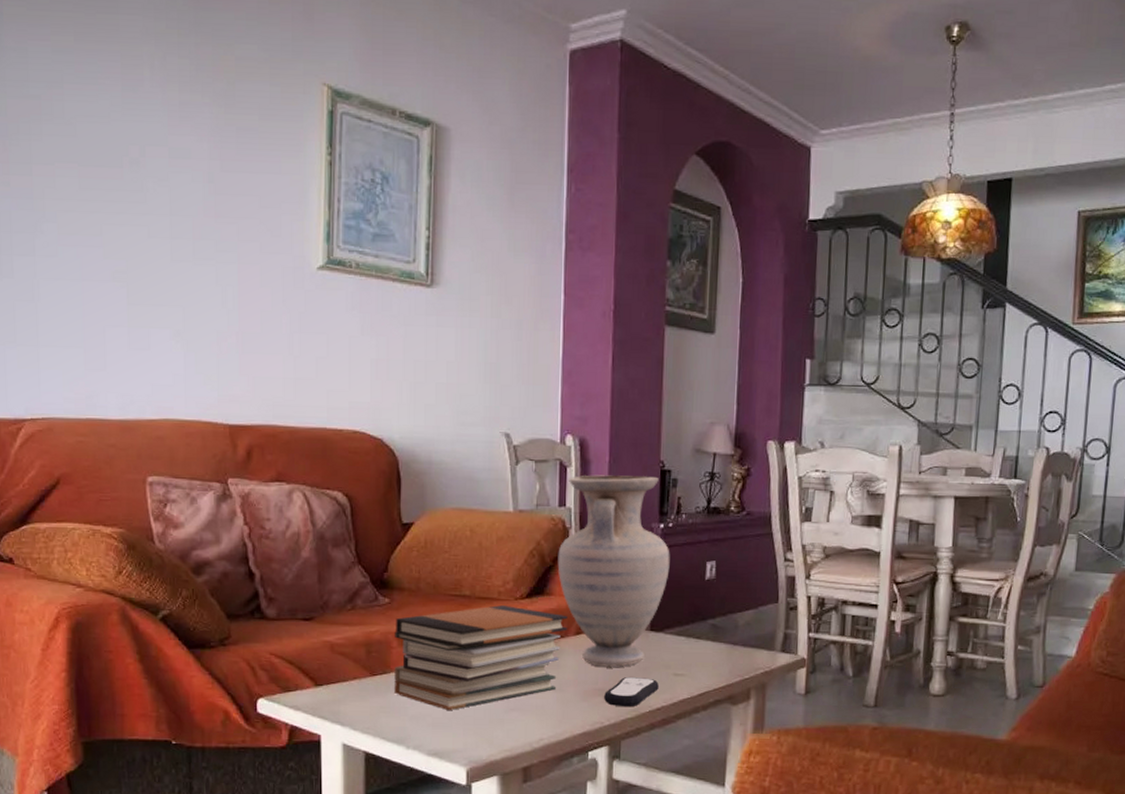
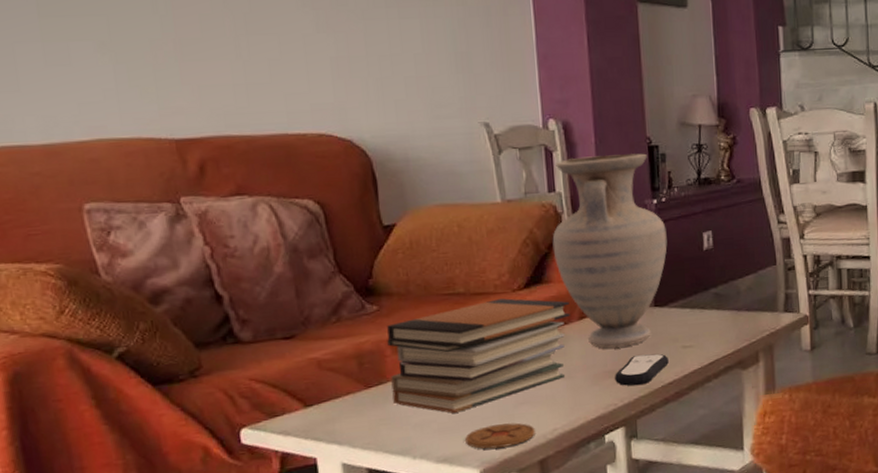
coaster: none [456,726,522,750] -> present [465,422,535,449]

